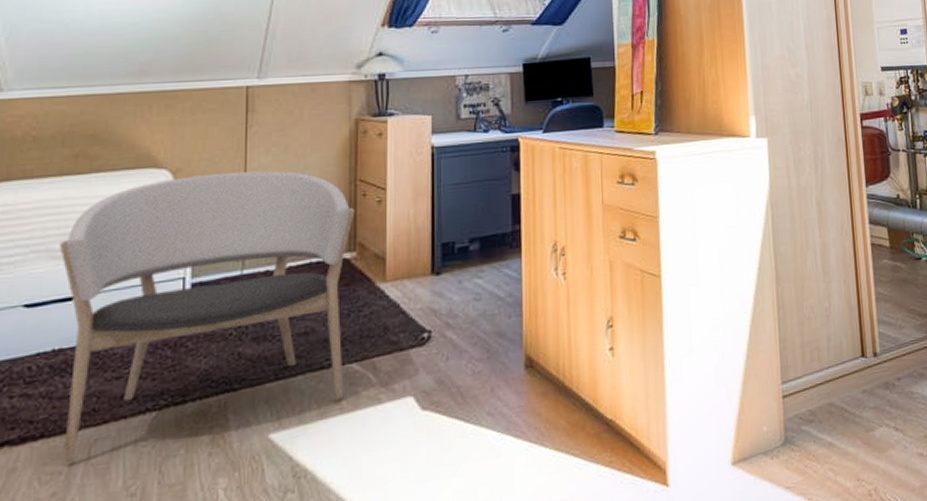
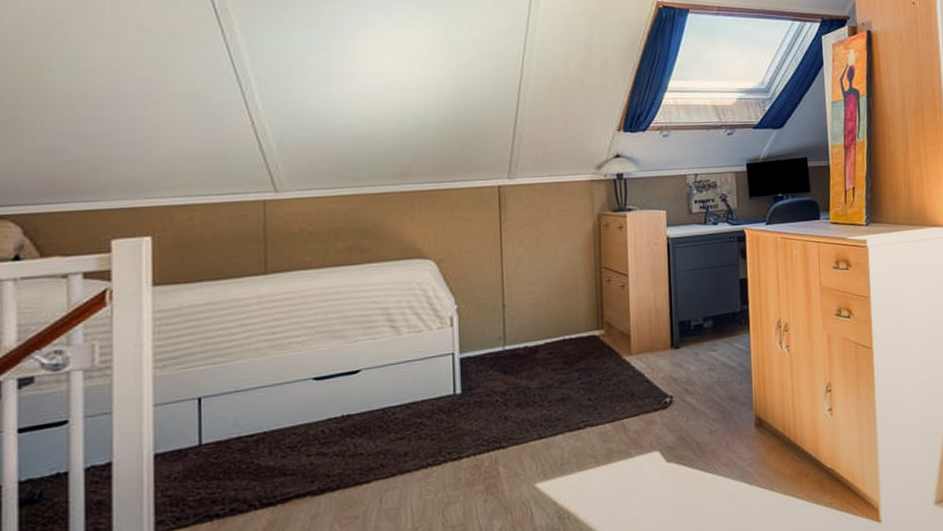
armchair: present [59,171,355,462] -> none [341,260,601,509]

